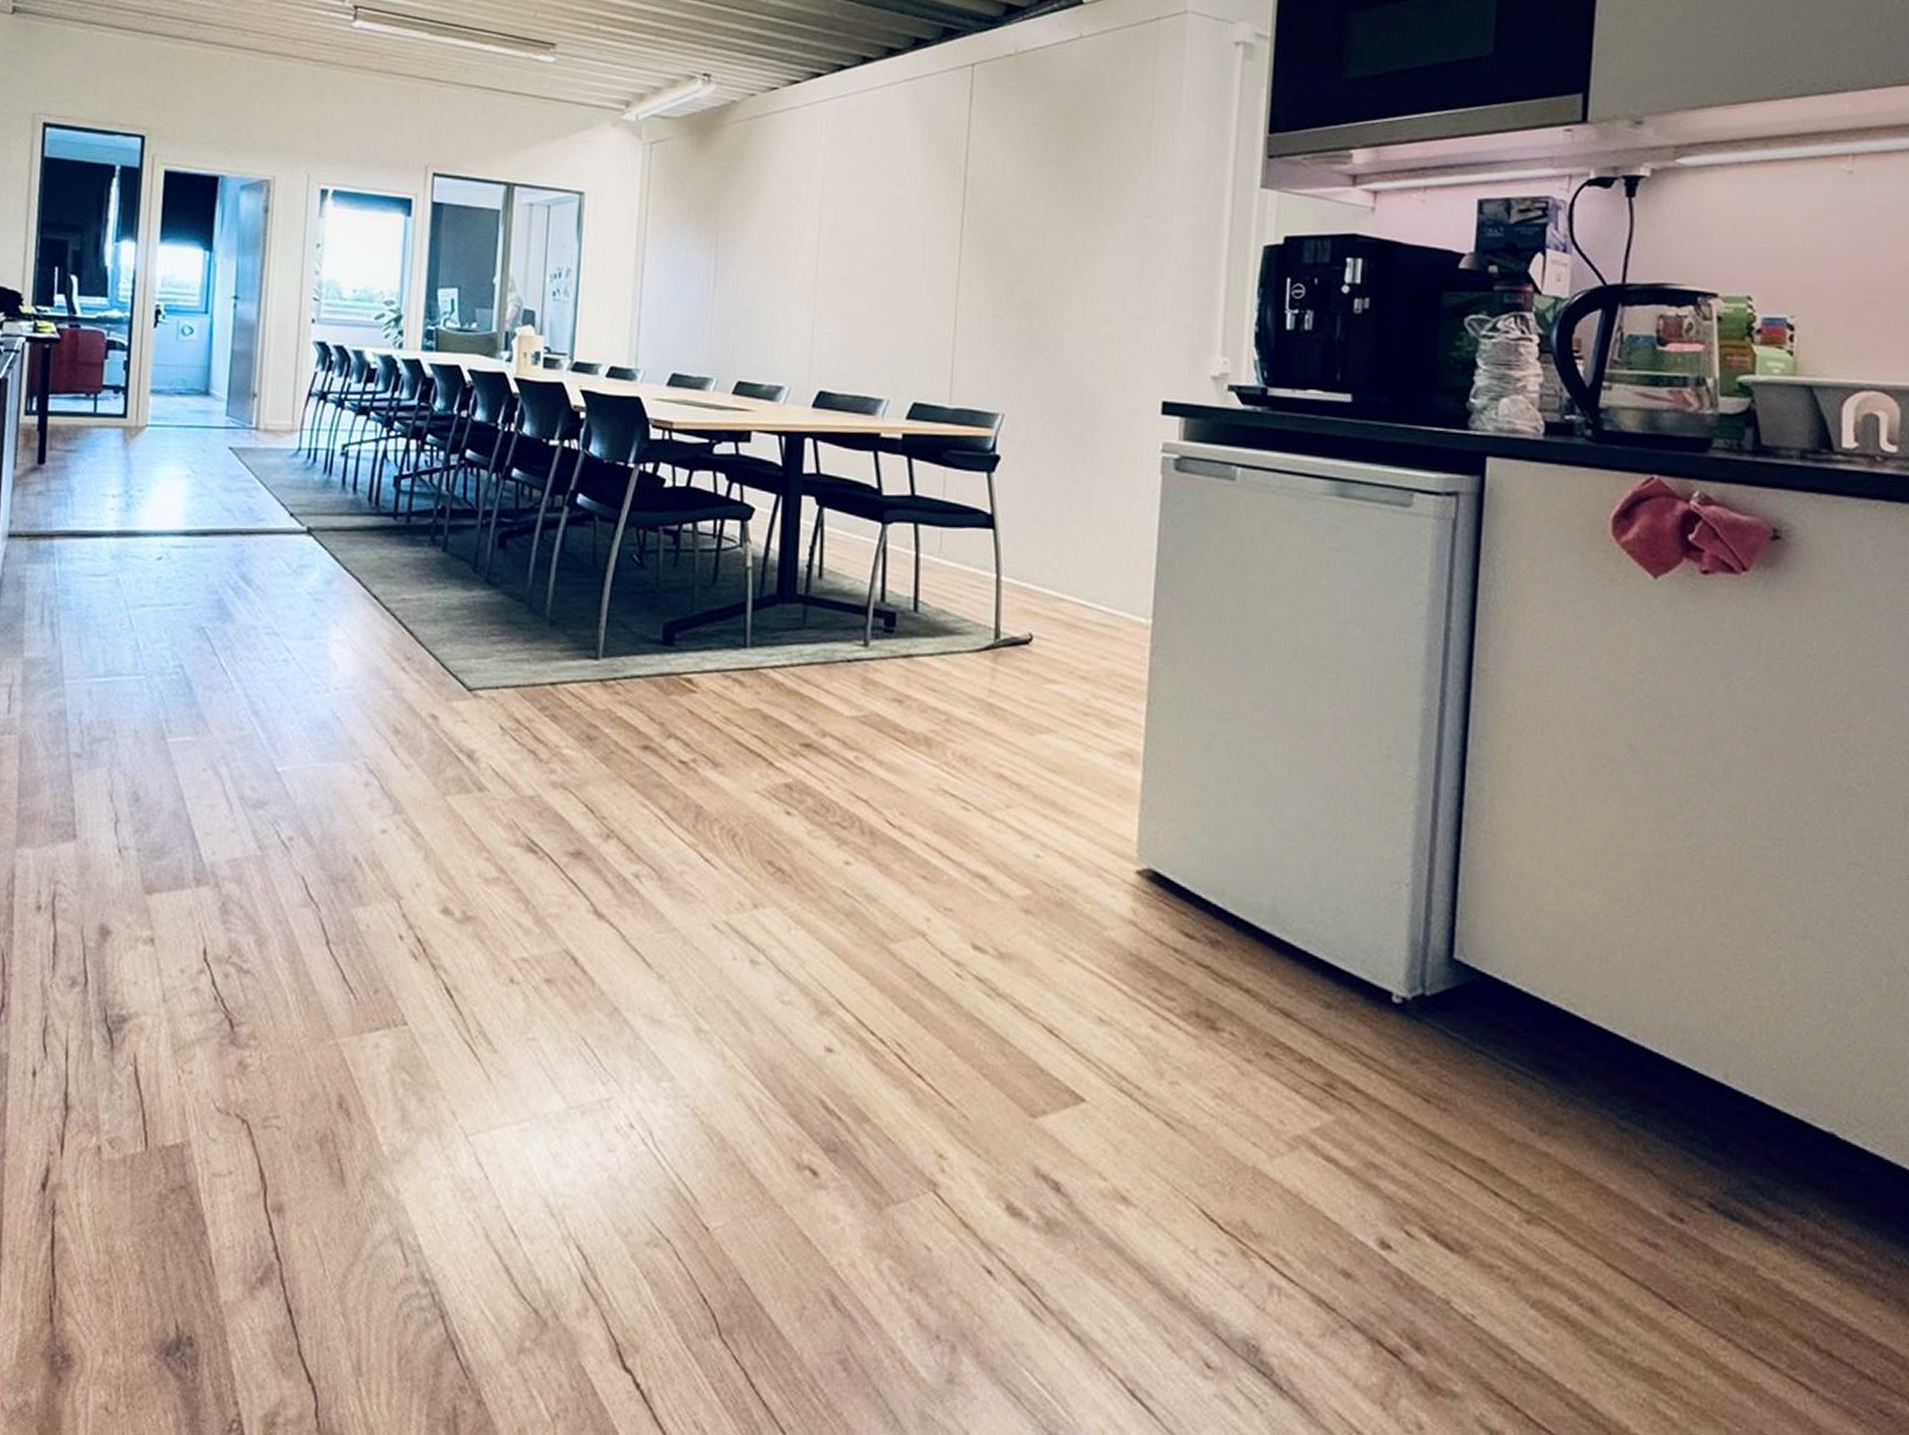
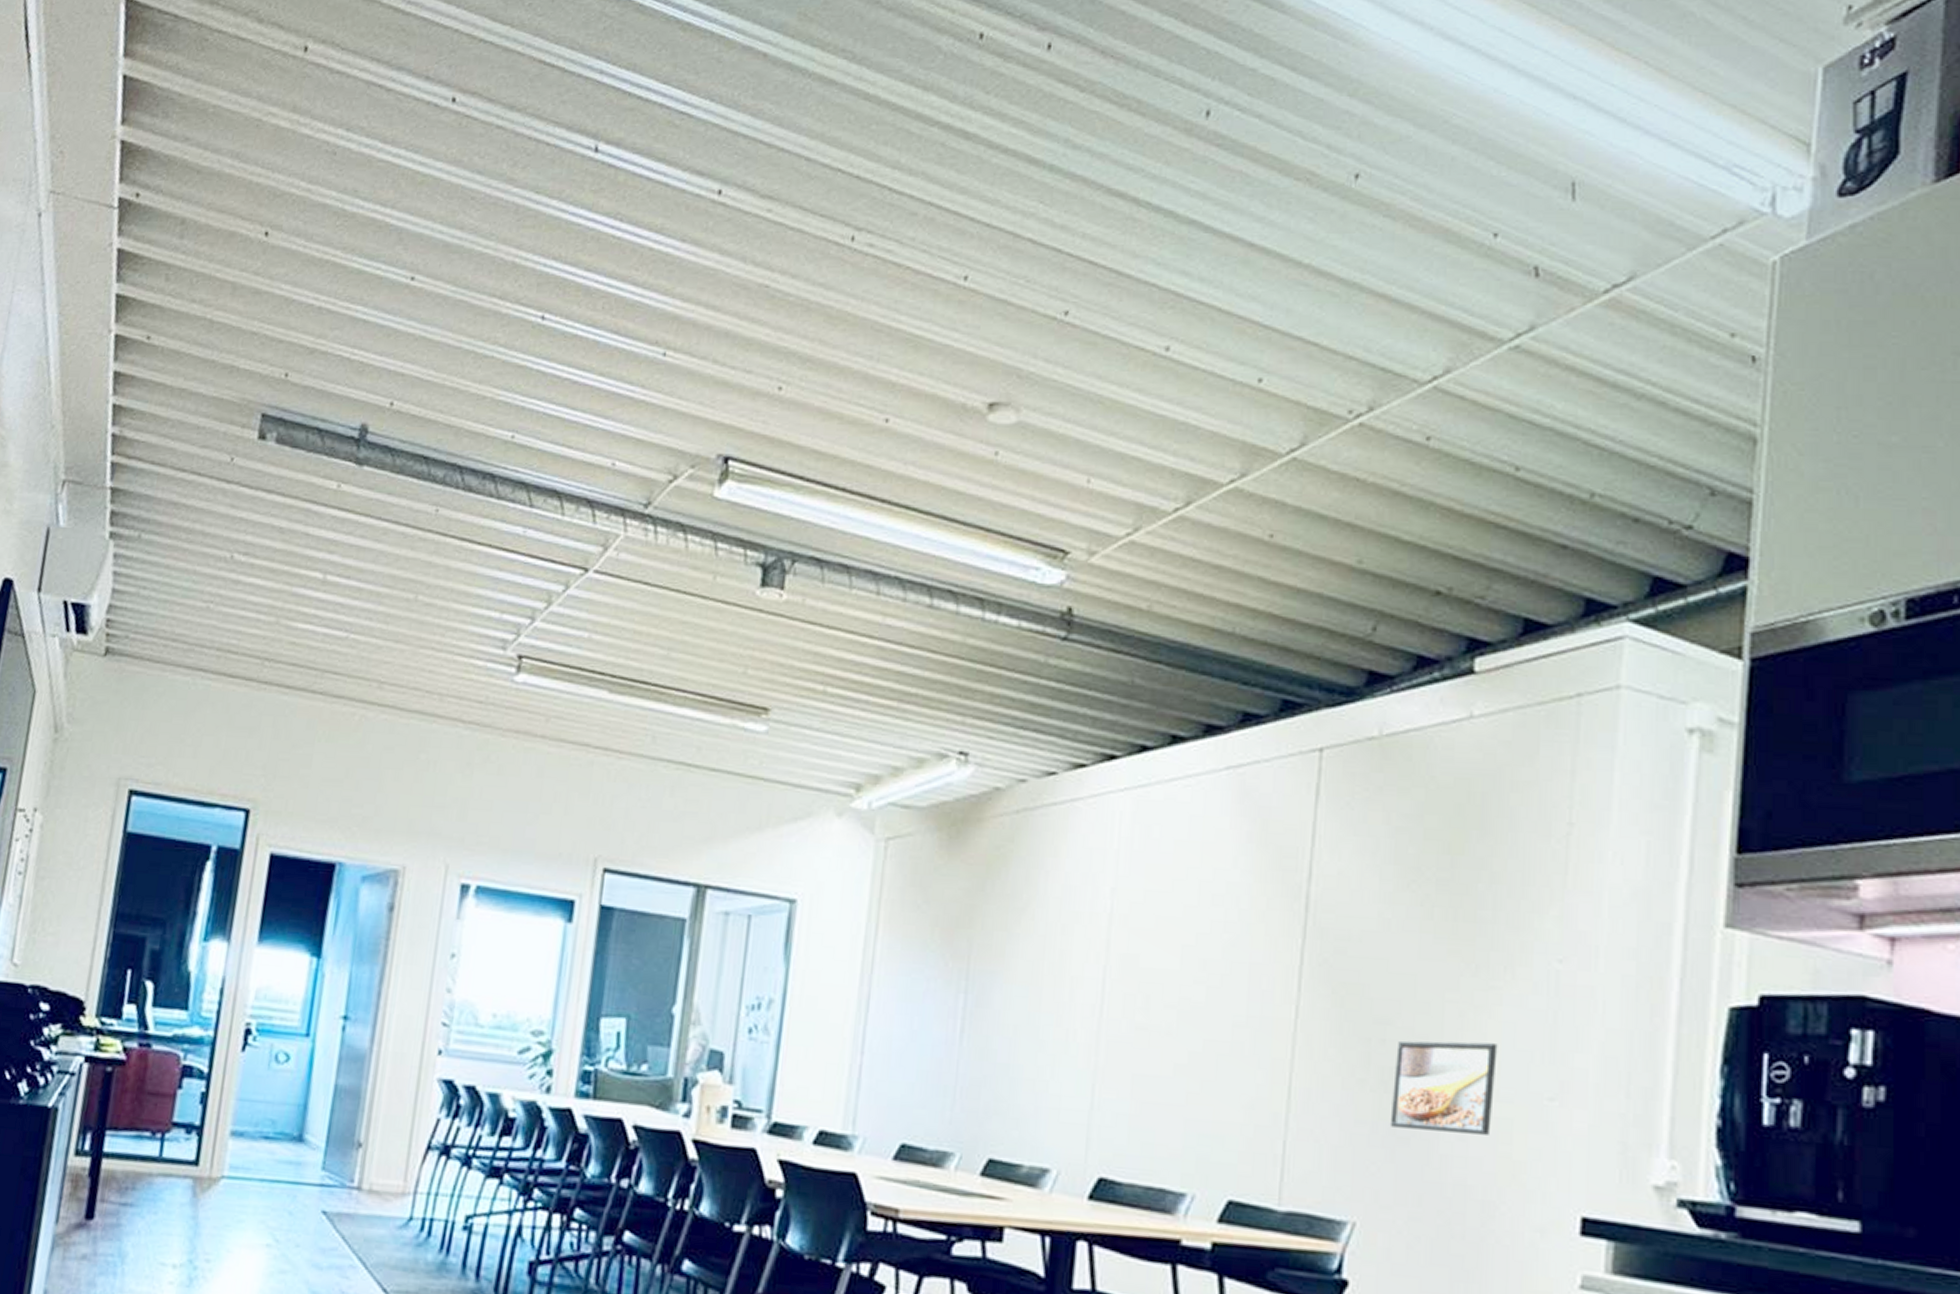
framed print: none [1027,279,1103,346] -> present [1389,1040,1498,1135]

